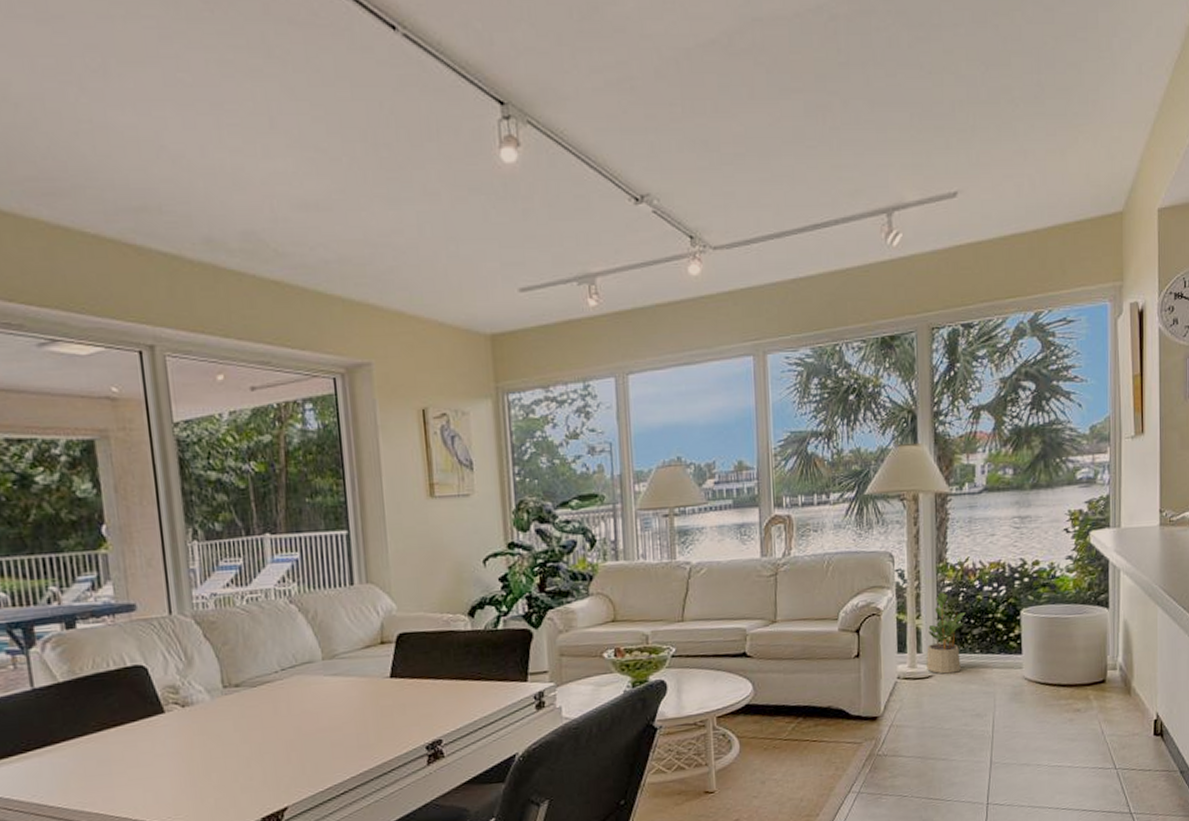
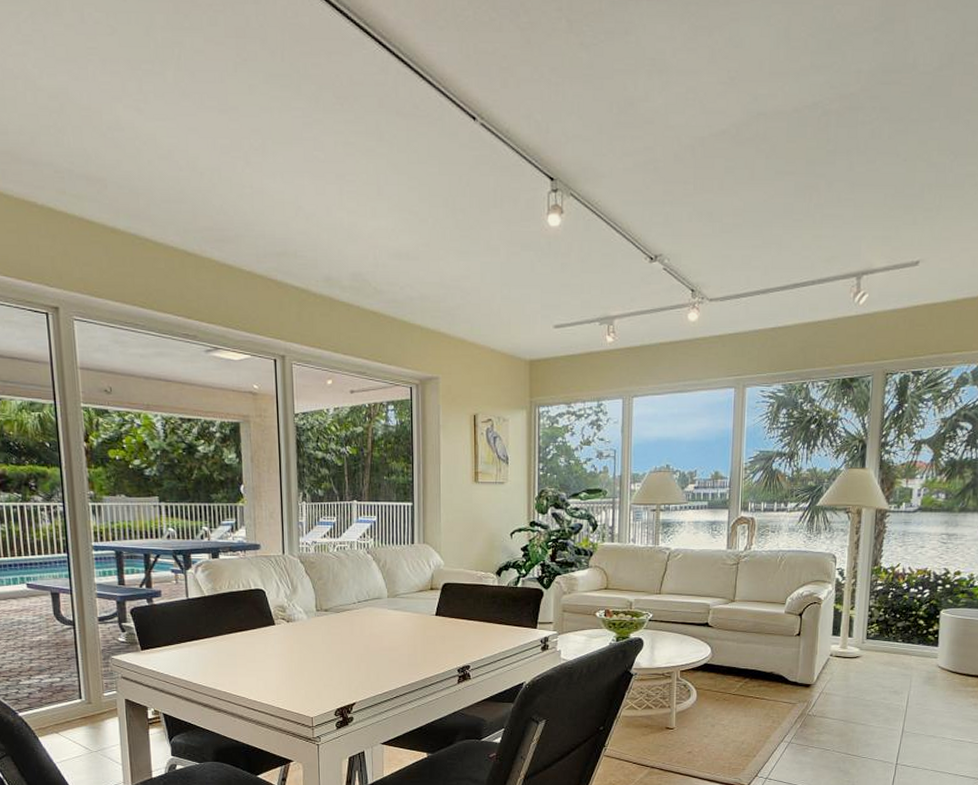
potted plant: present [926,592,966,674] -> none [856,590,893,656]

